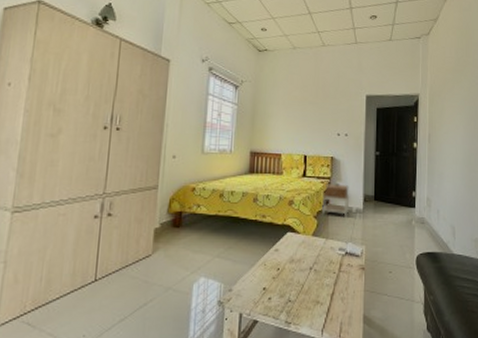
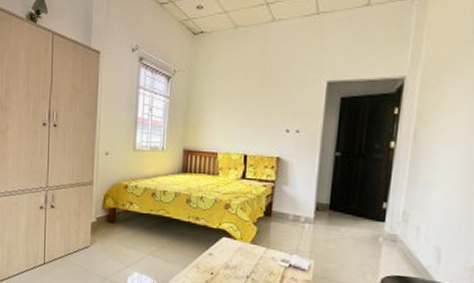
nightstand: present [322,183,350,218] -> none [263,187,298,227]

